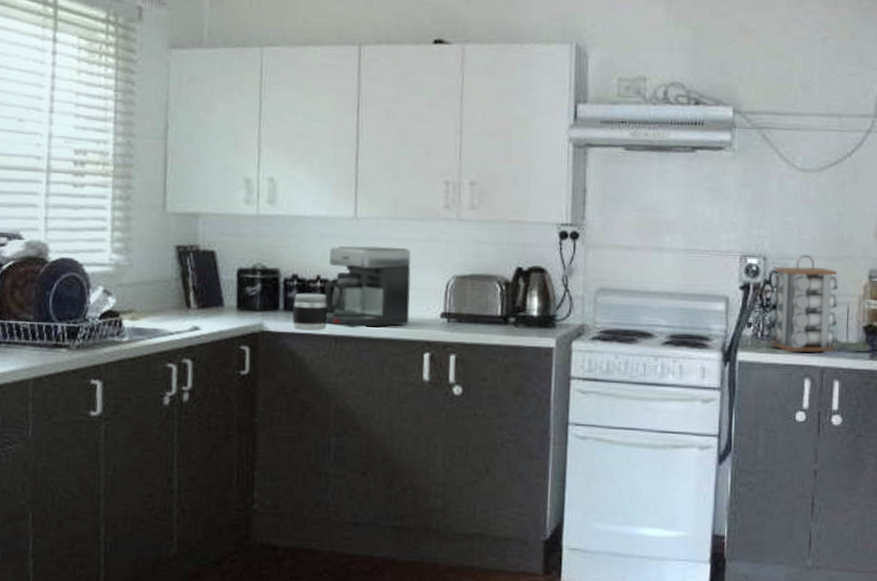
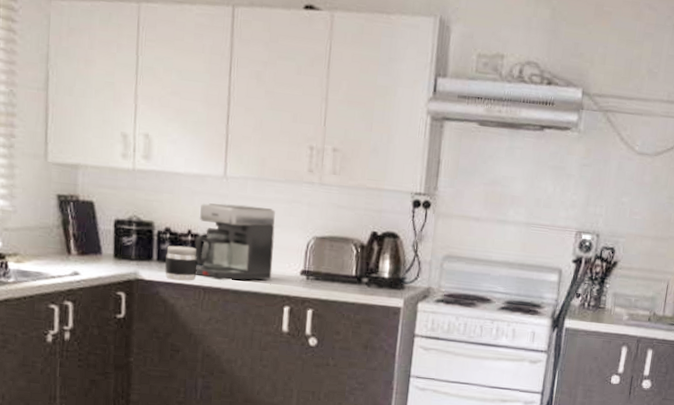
spice rack: present [769,254,839,354] -> none [594,233,662,324]

